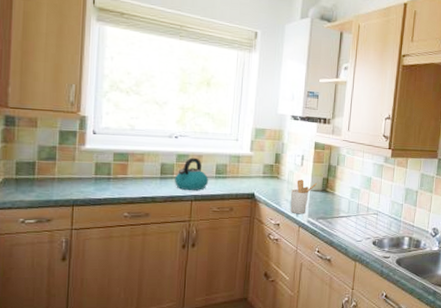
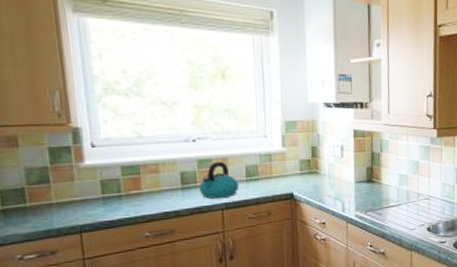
utensil holder: present [290,179,317,215] -> none [333,172,361,210]

